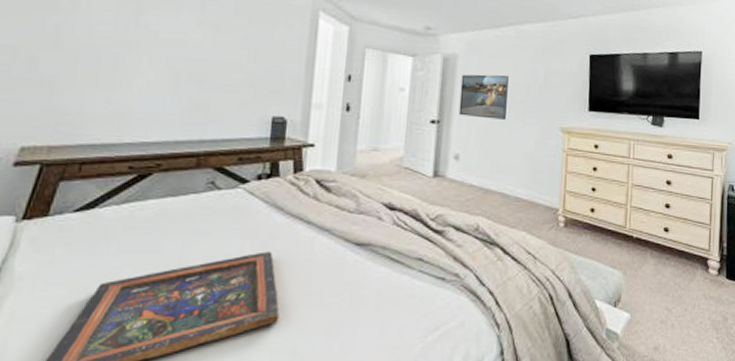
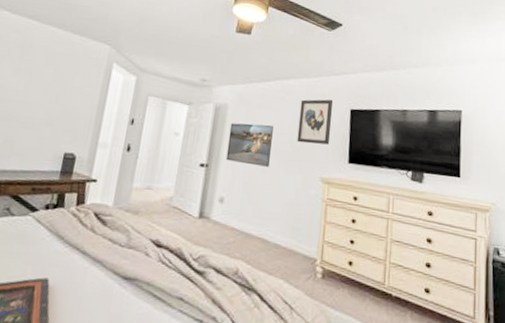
wall art: none [534,45,572,93] -> present [297,99,334,145]

